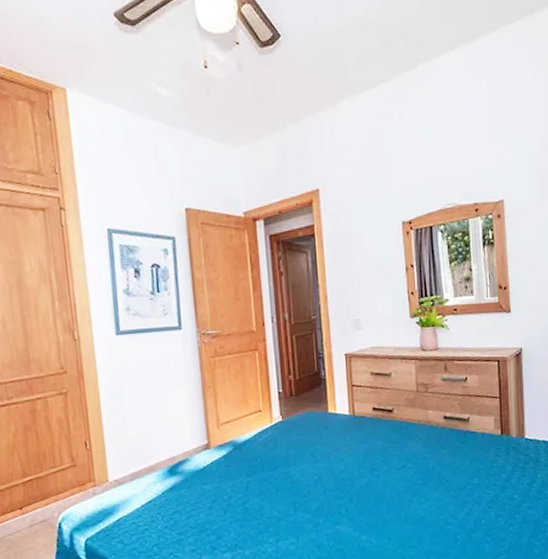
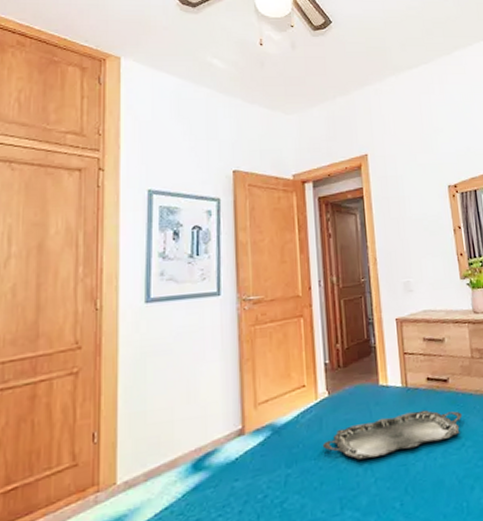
serving tray: none [277,435,405,473] -> present [322,409,462,460]

